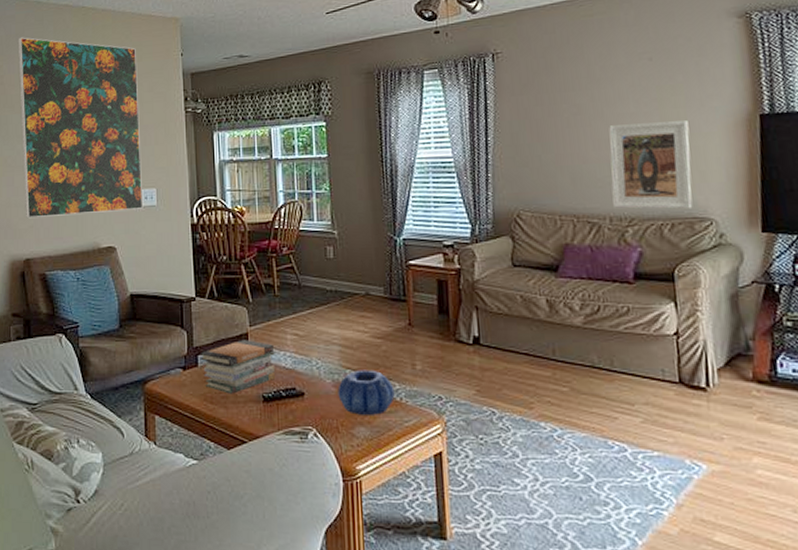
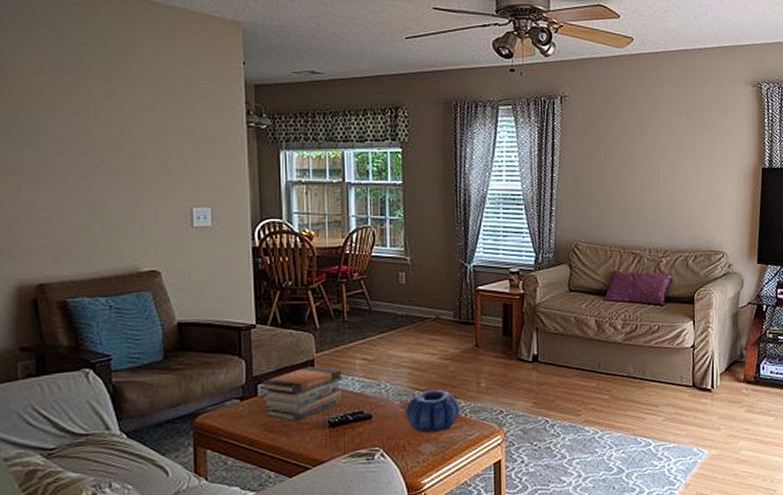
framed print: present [17,37,144,219] -> none [26,19,195,237]
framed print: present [609,120,693,210] -> none [652,169,712,244]

